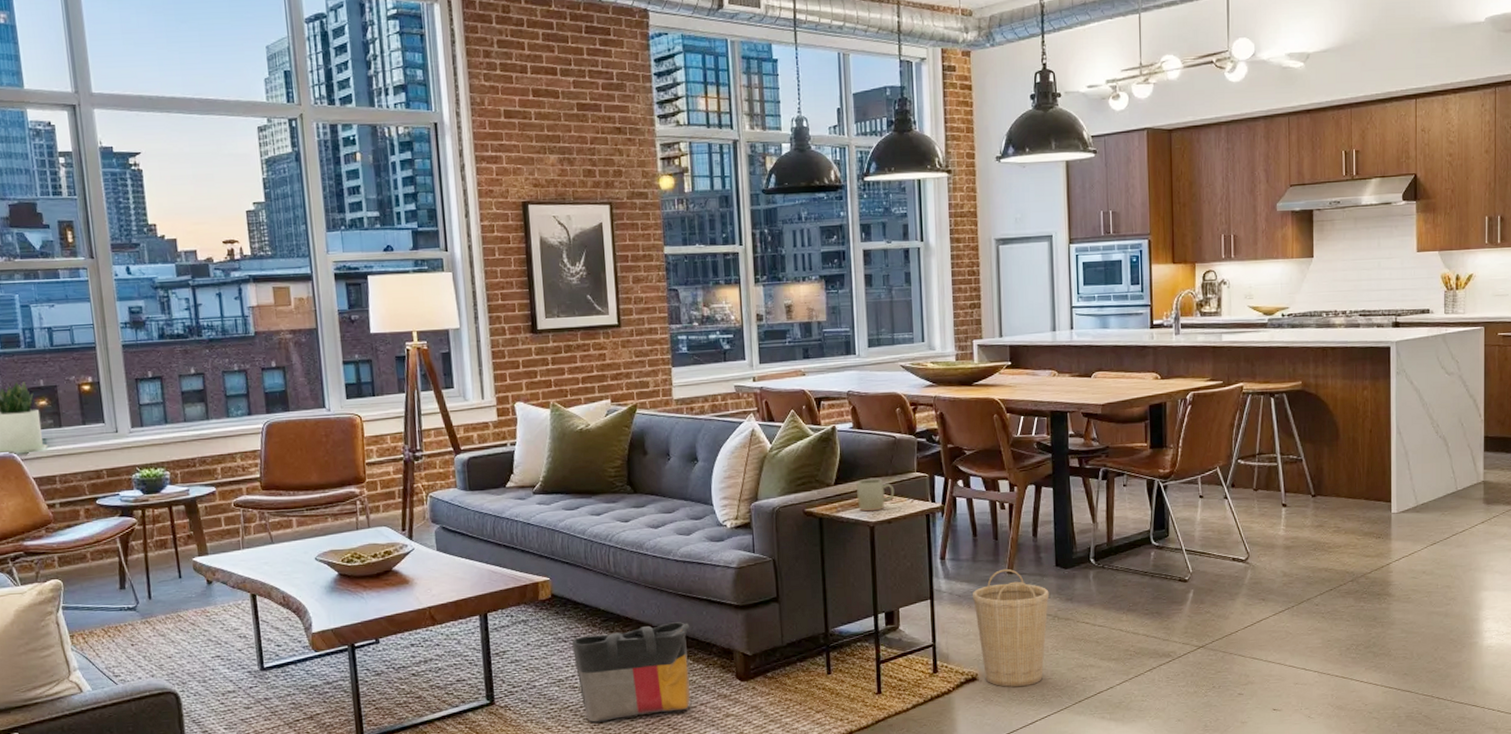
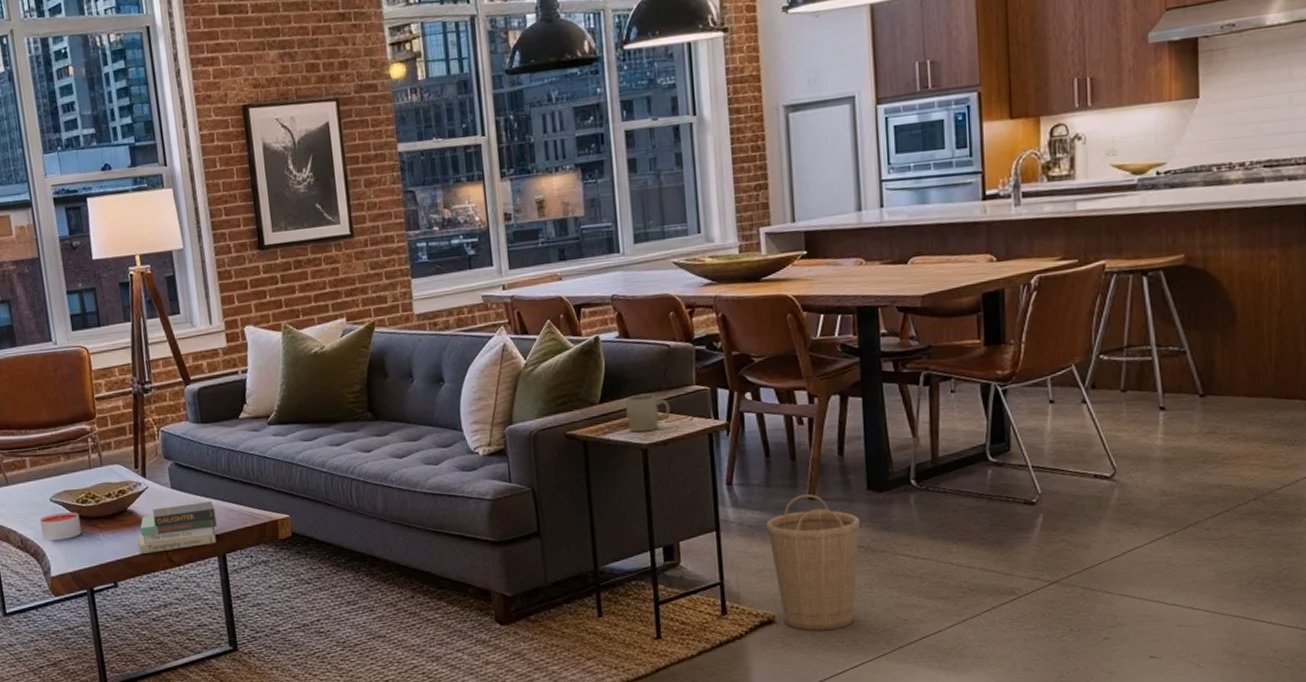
candle: none [303,571,346,599] -> present [39,512,82,541]
books: none [402,564,481,612] -> present [138,502,218,554]
tote bag: present [571,622,690,723] -> none [315,560,446,670]

